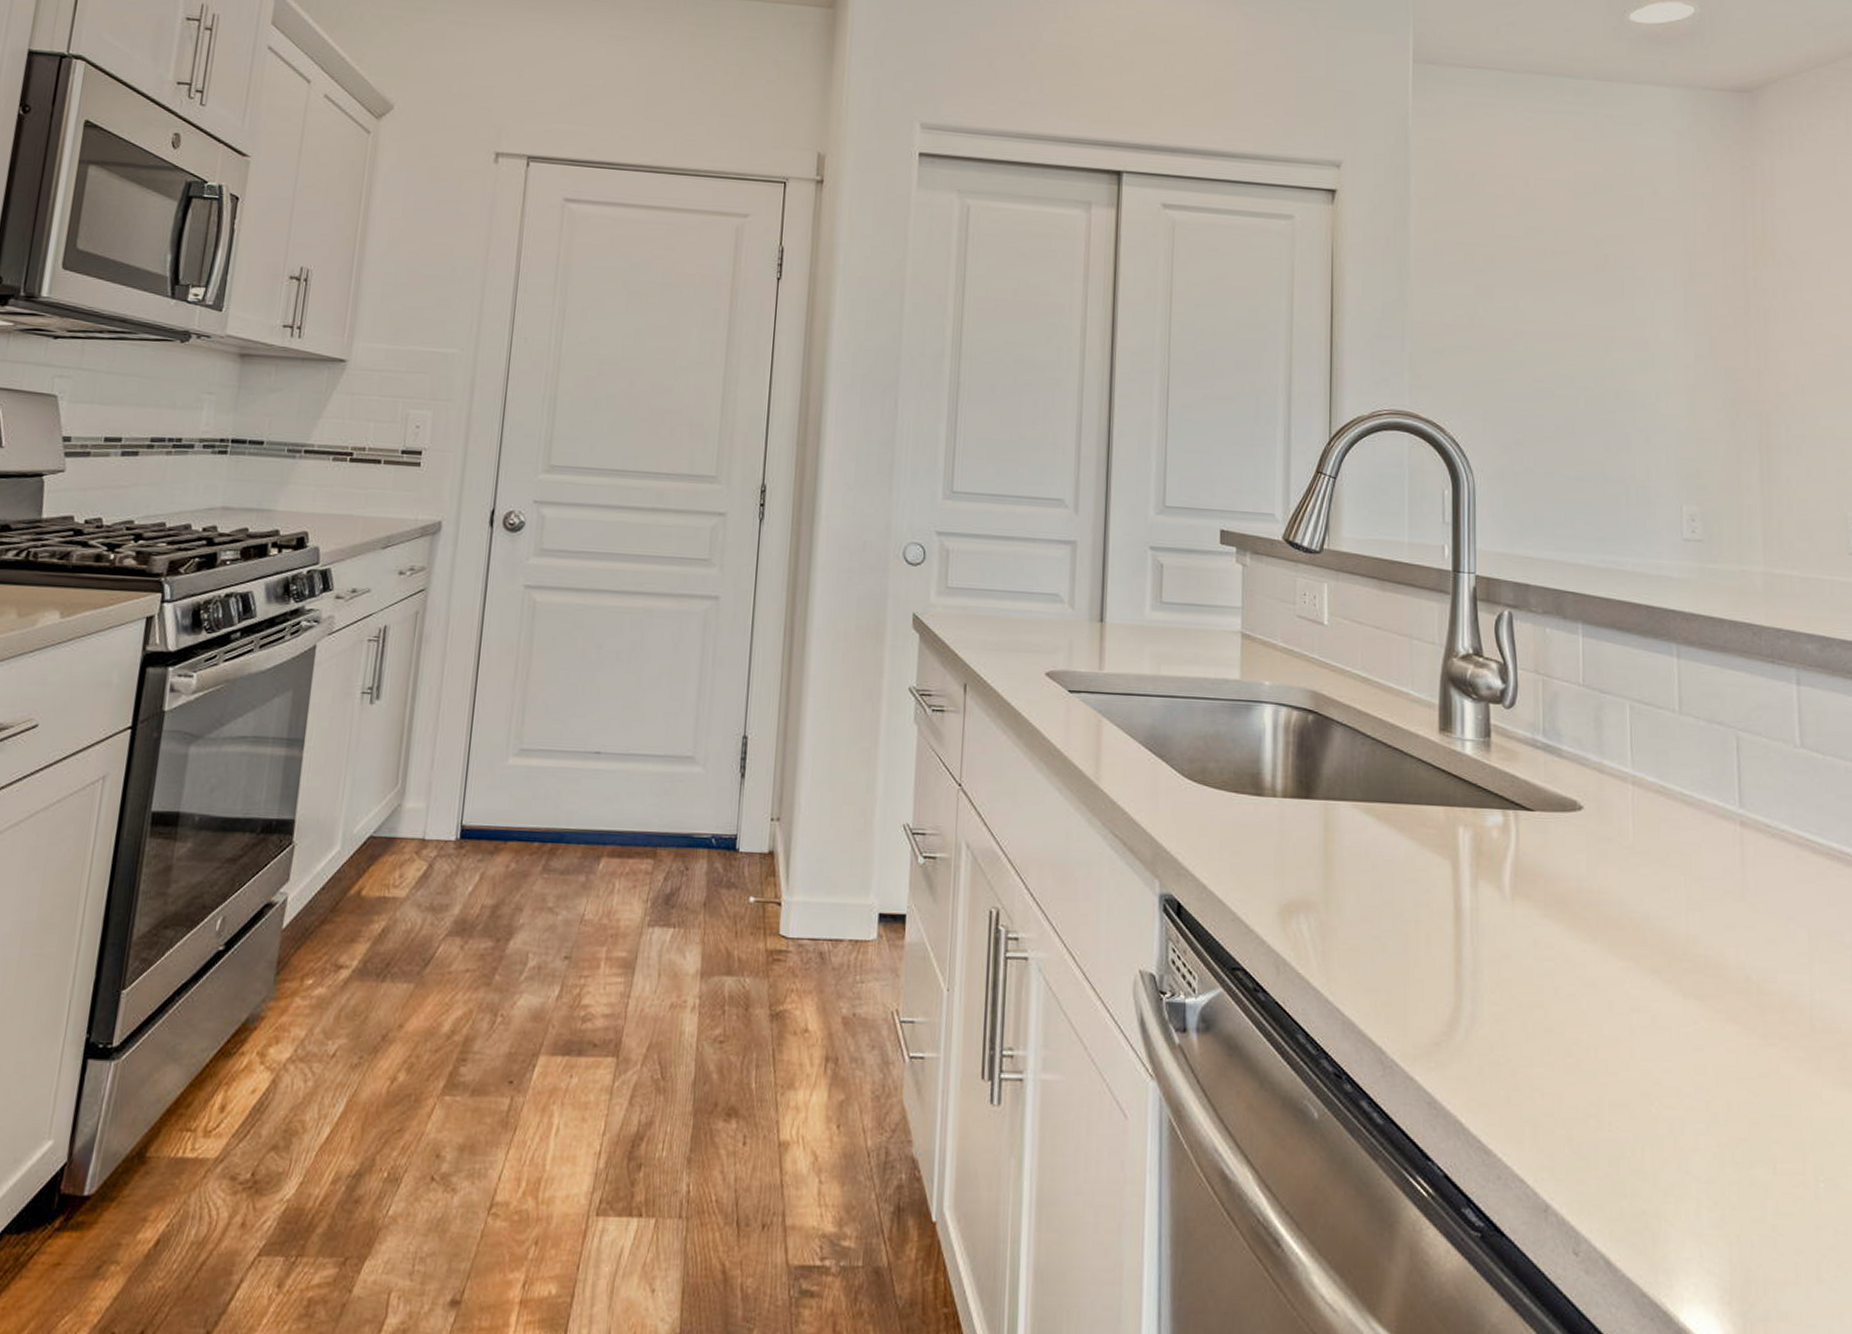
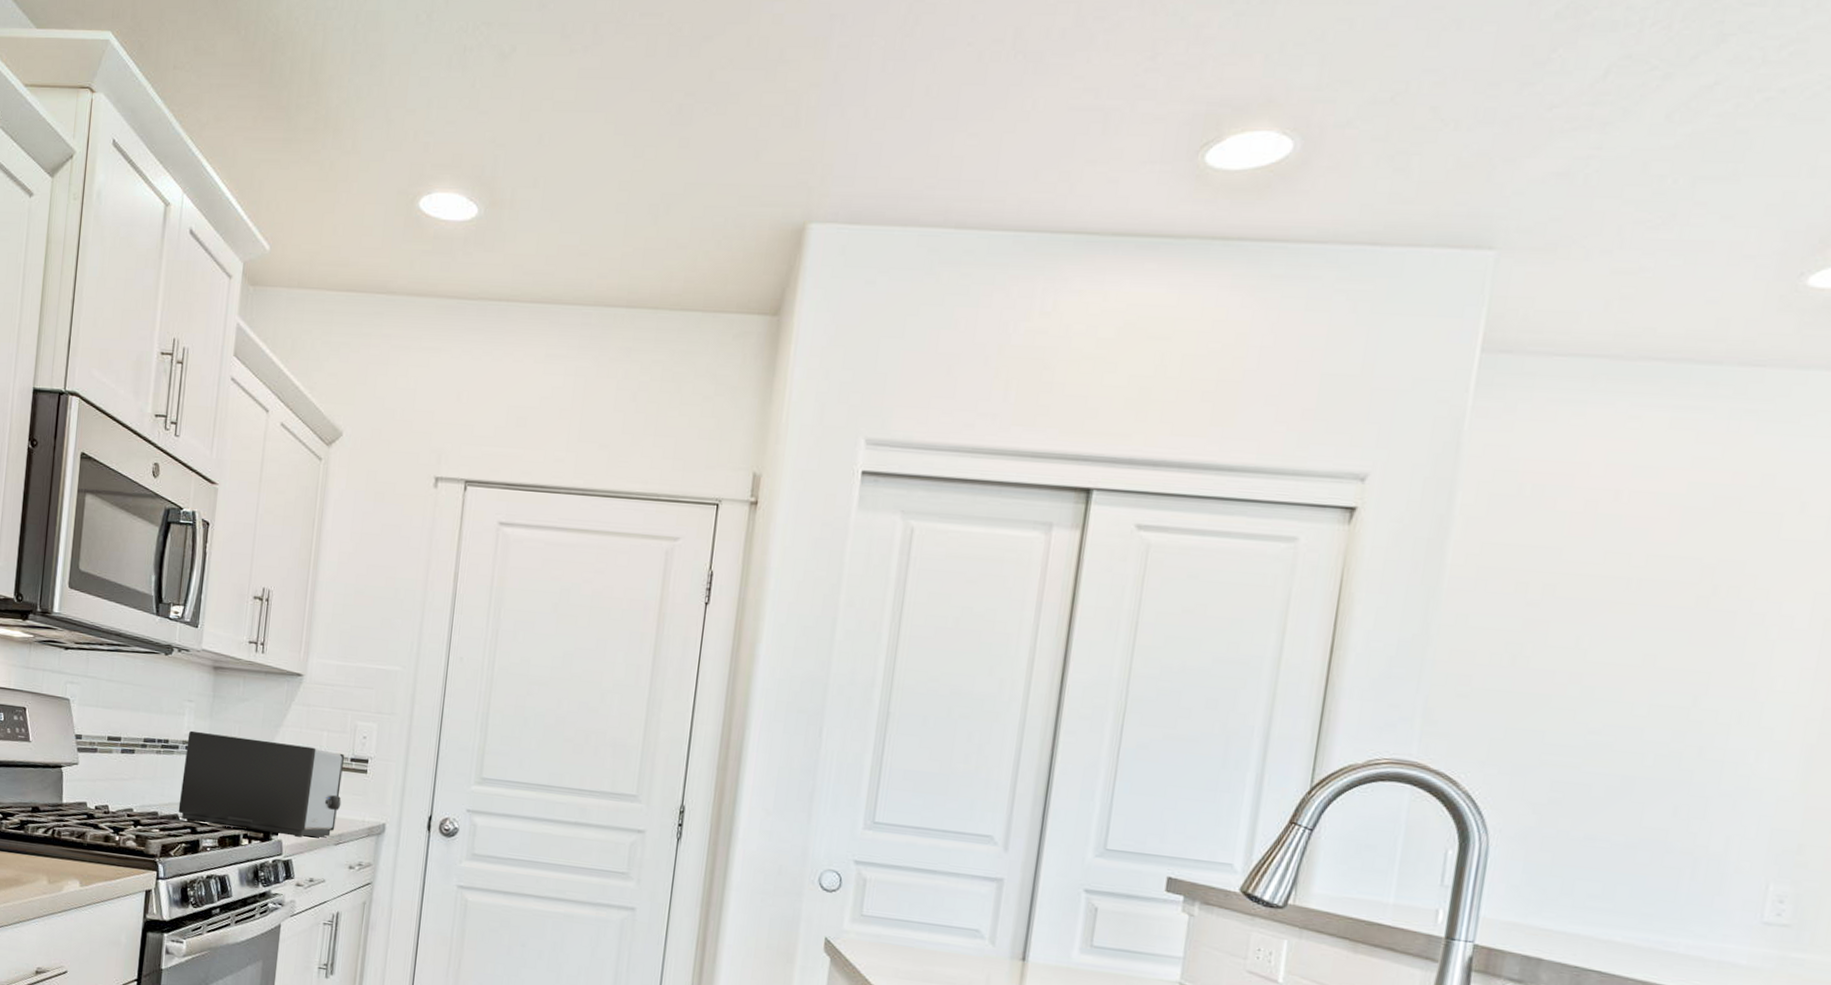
toaster: none [191,426,395,543] -> present [178,730,345,838]

